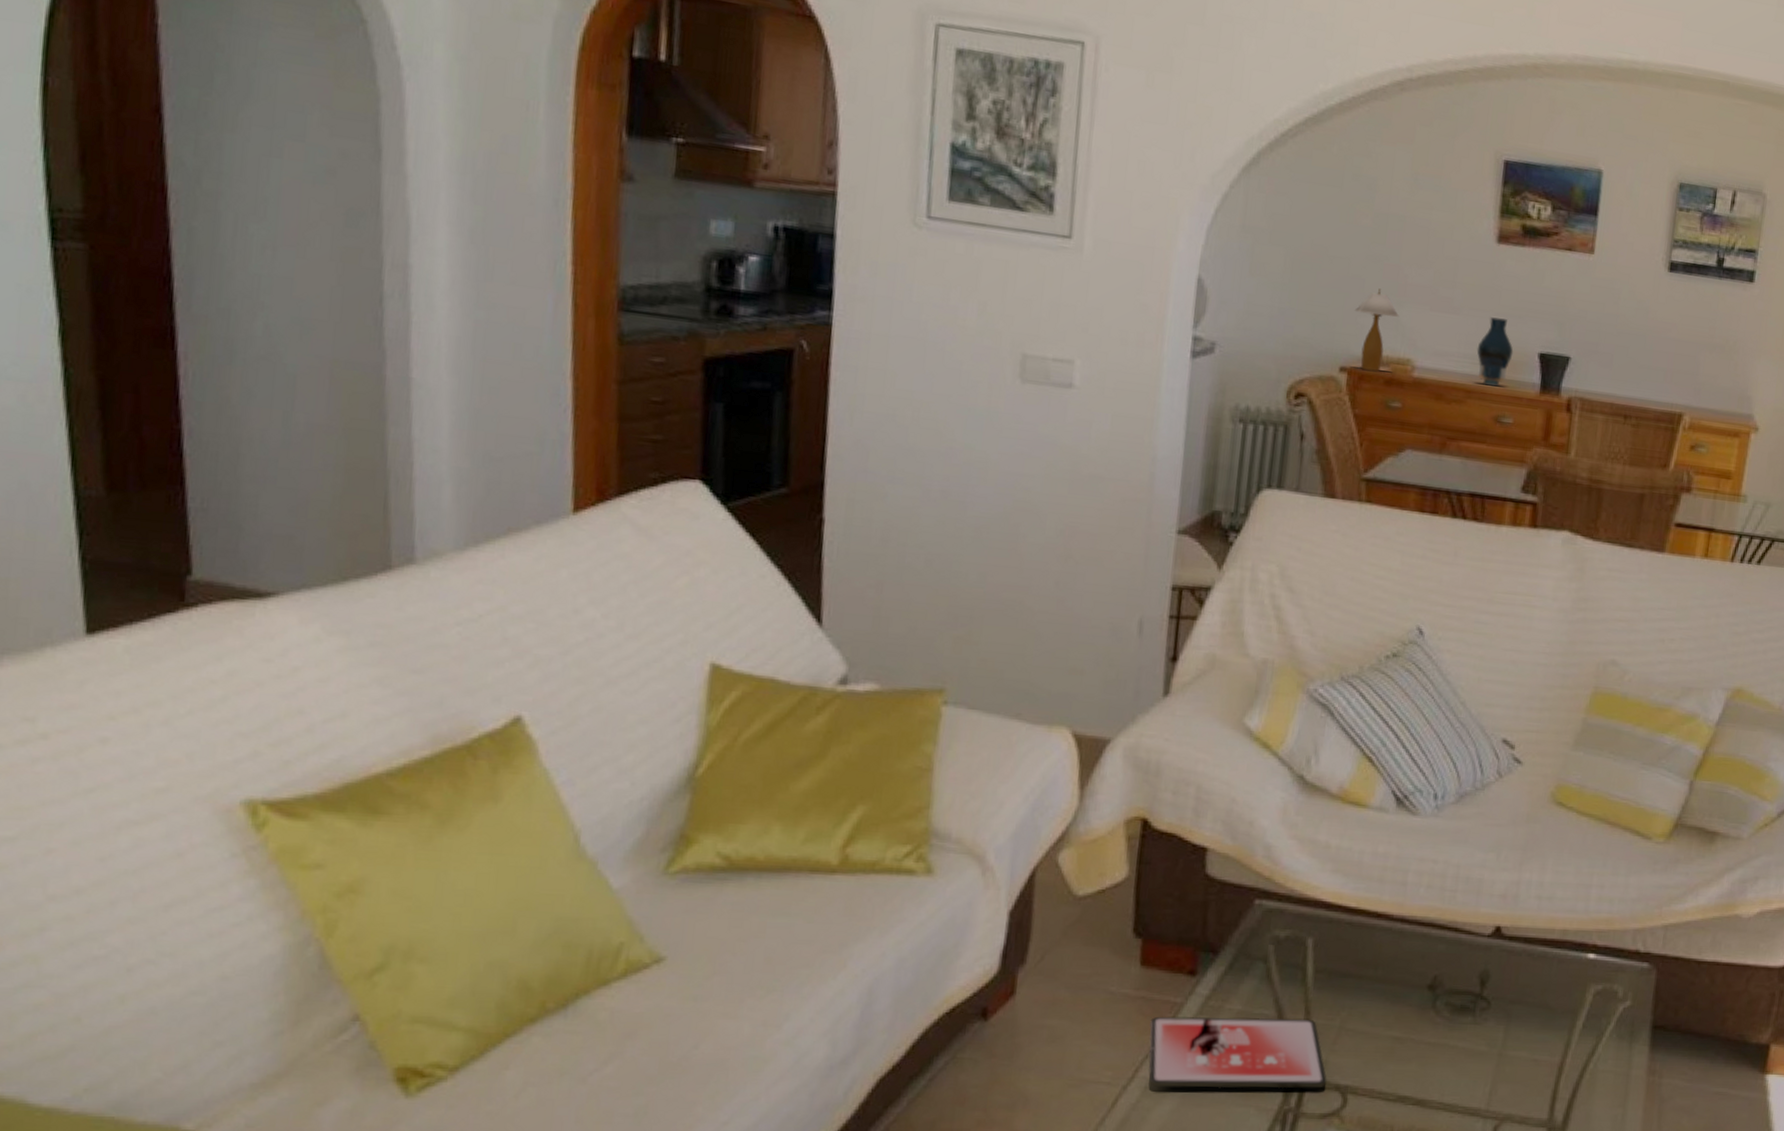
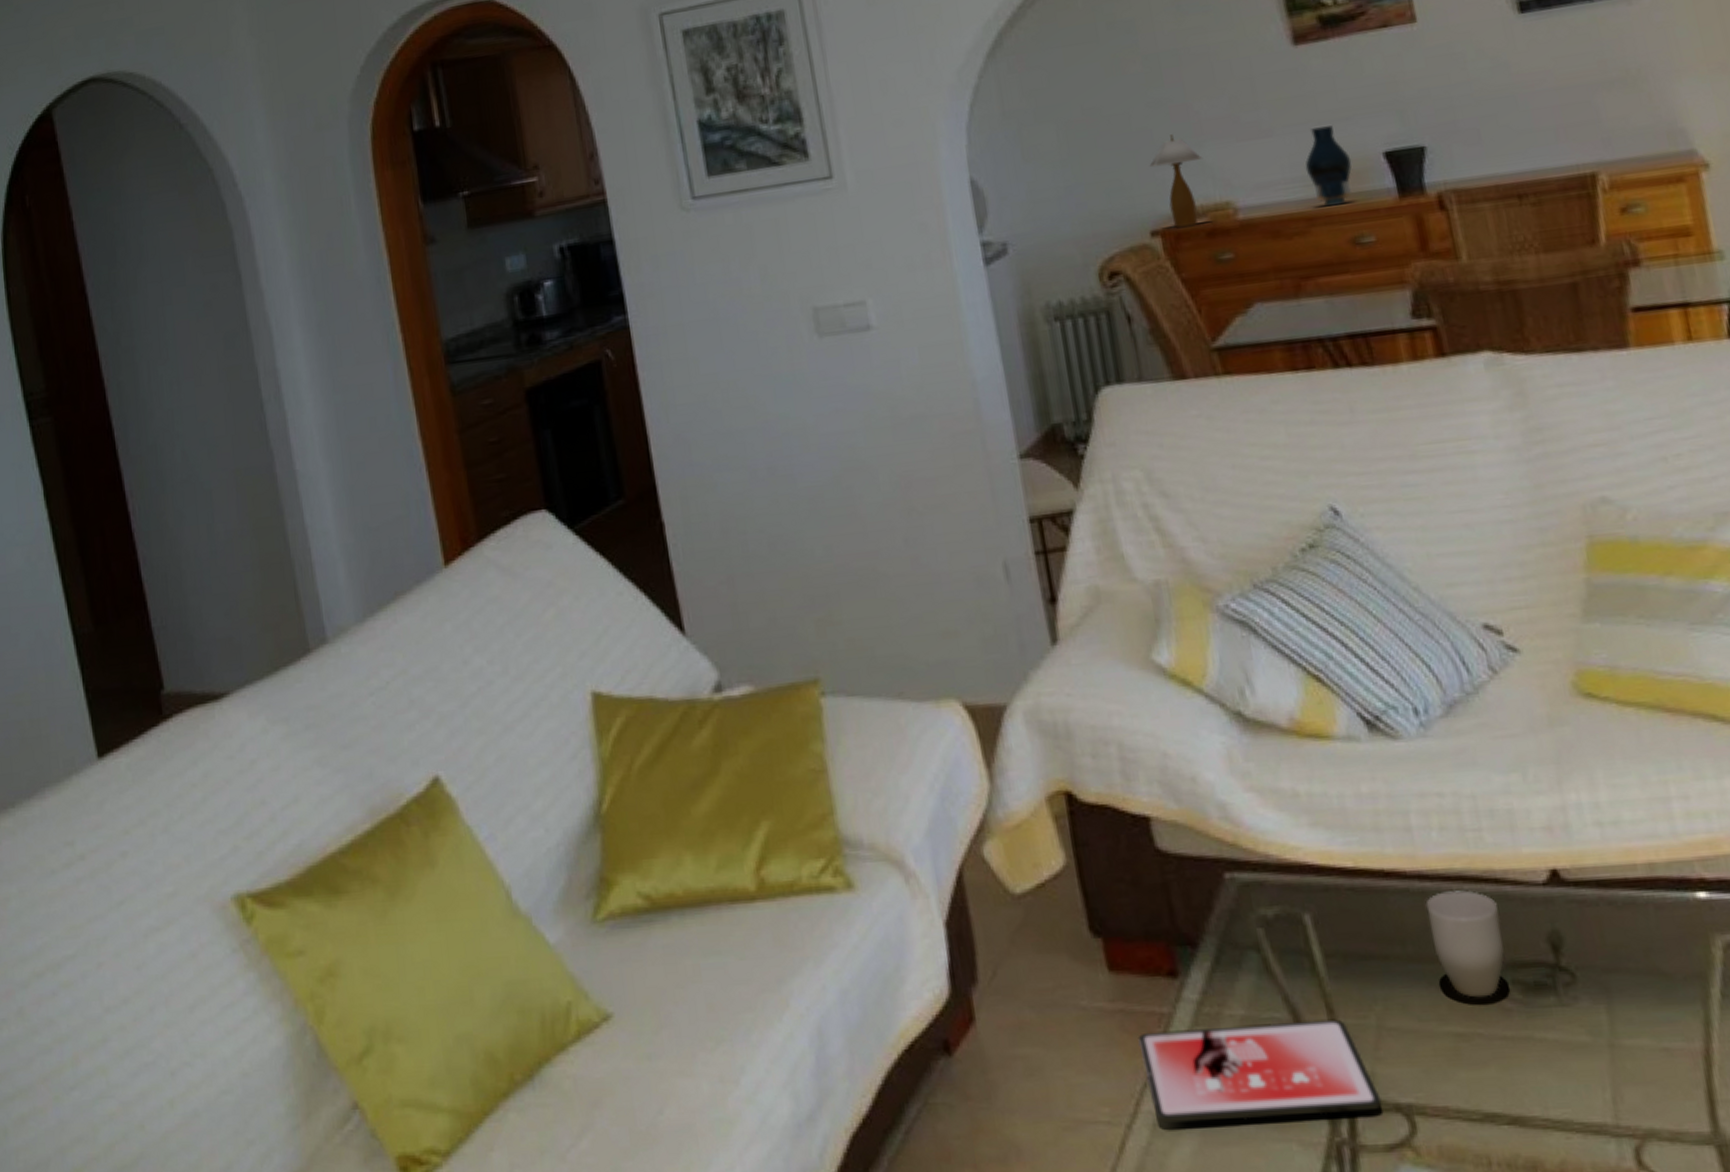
mug: none [1396,932,1452,1013] -> present [1425,889,1505,998]

